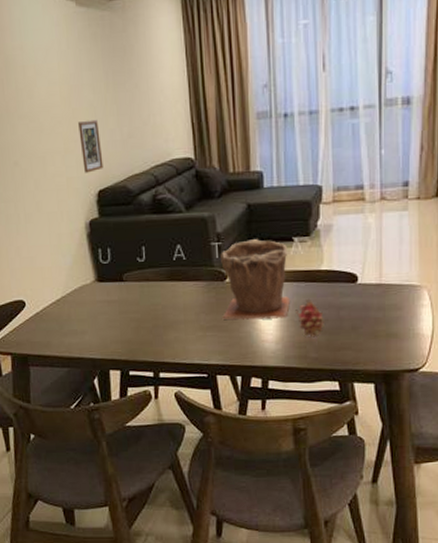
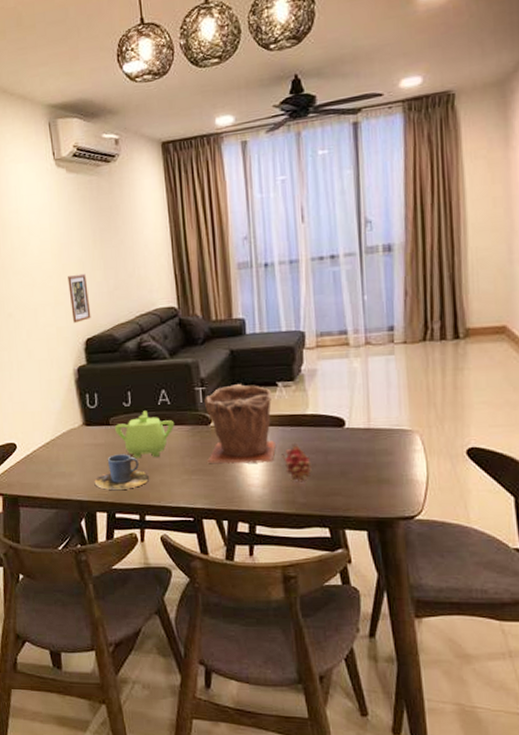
cup: none [107,311,163,347] -> present [94,454,149,490]
teapot: none [127,266,190,316] -> present [114,411,175,459]

